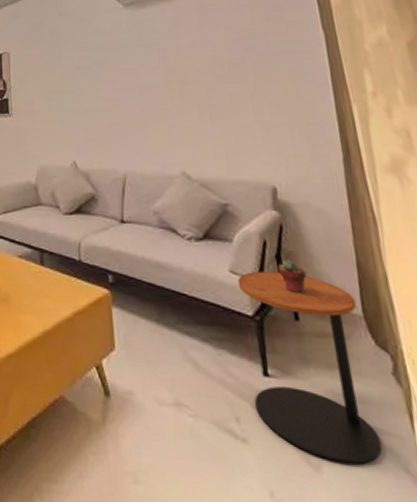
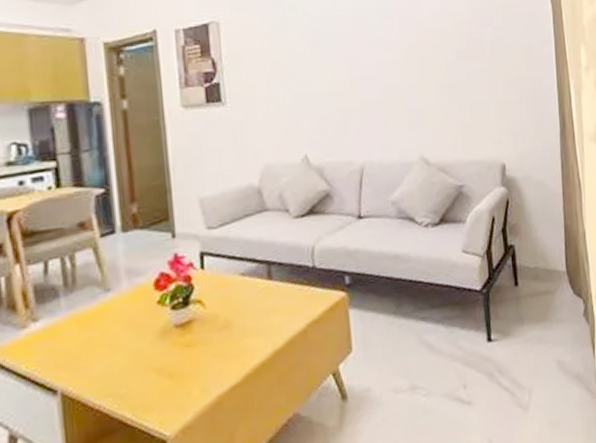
side table: present [237,271,383,465] -> none [469,244,573,399]
potted succulent: present [277,259,307,294] -> none [503,231,526,262]

